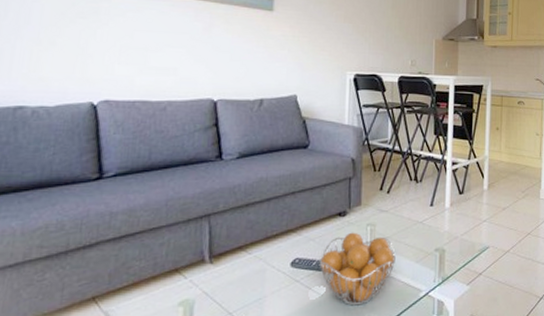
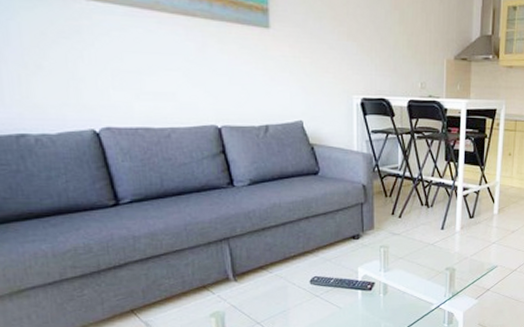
fruit basket: present [319,232,396,306] -> none [336,253,408,317]

